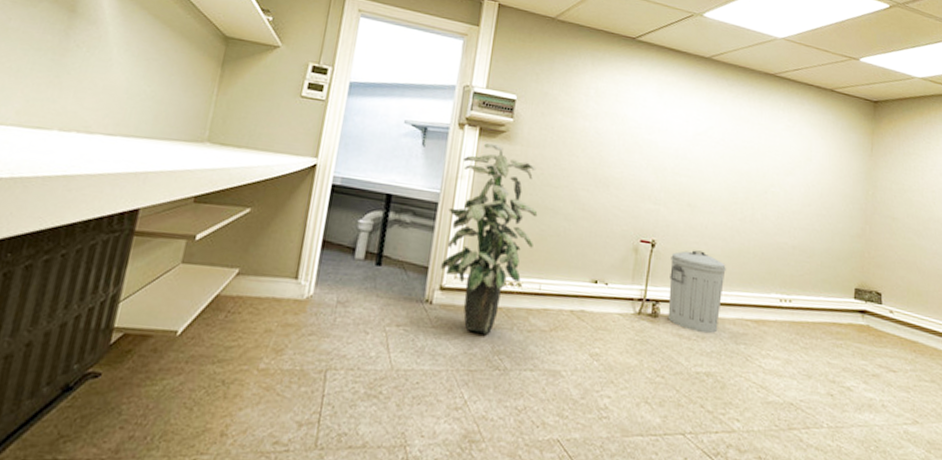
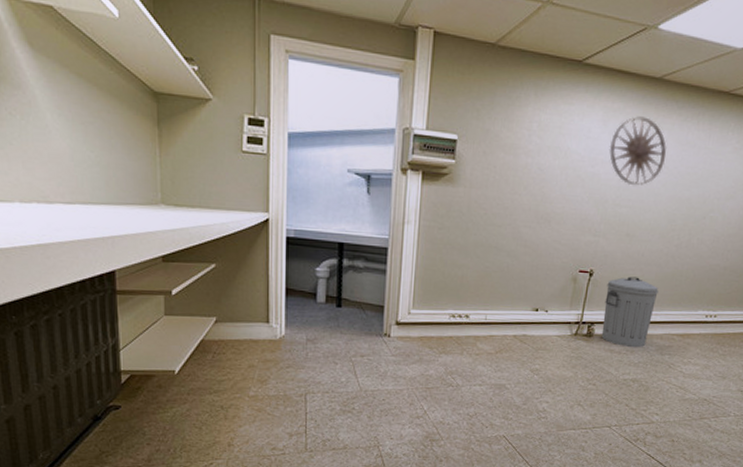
indoor plant: present [441,142,538,334] -> none [395,186,482,359]
wall art: none [665,90,721,156] -> present [609,116,666,186]

